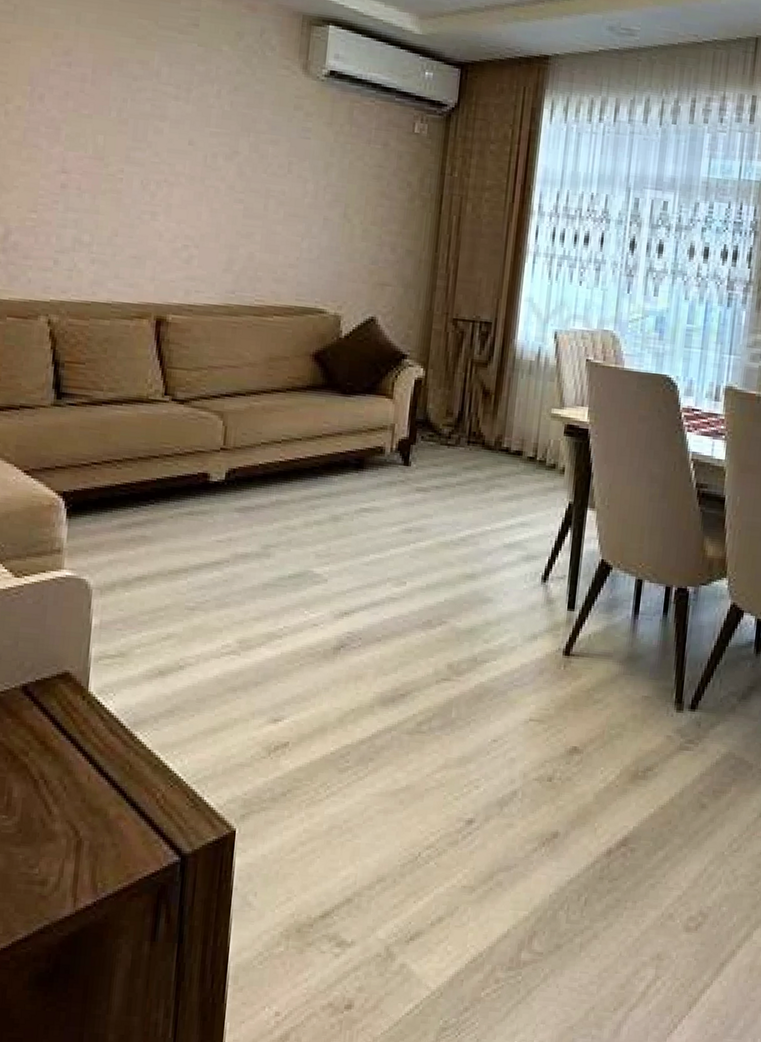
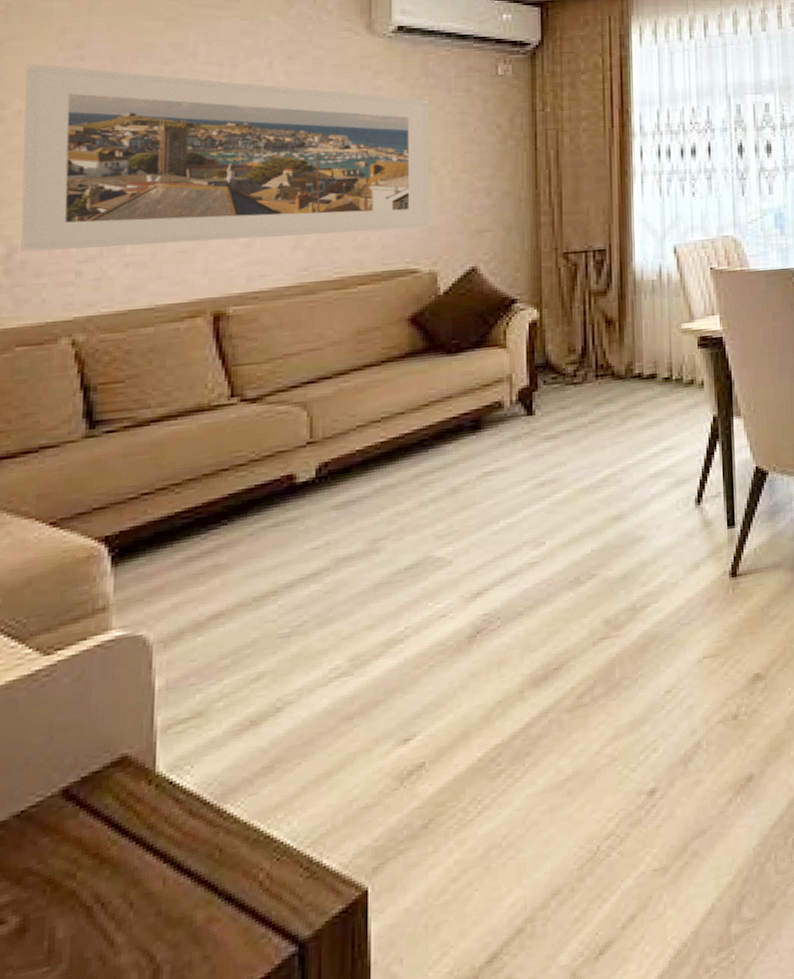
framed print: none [14,64,350,273] -> present [21,63,430,252]

